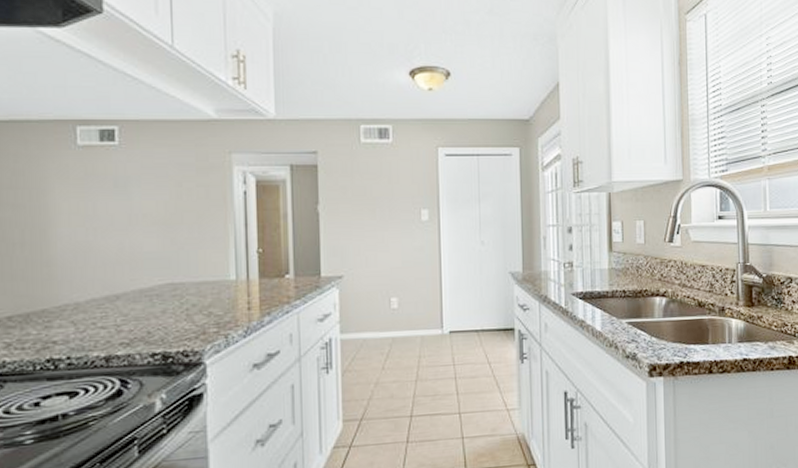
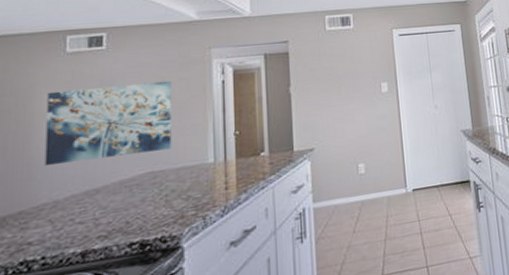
wall art: none [61,186,191,265] -> present [44,80,172,165]

